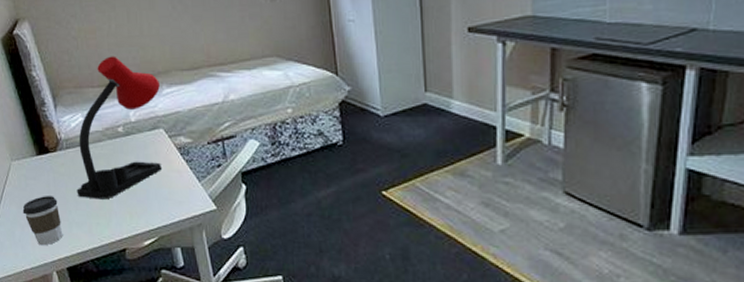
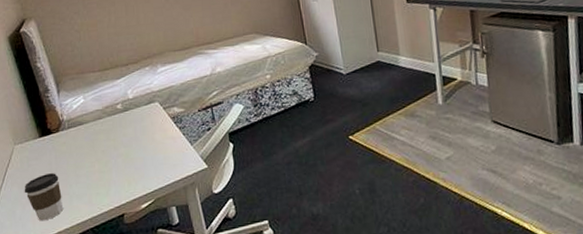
desk lamp: present [76,56,161,200] -> none [77,43,157,172]

